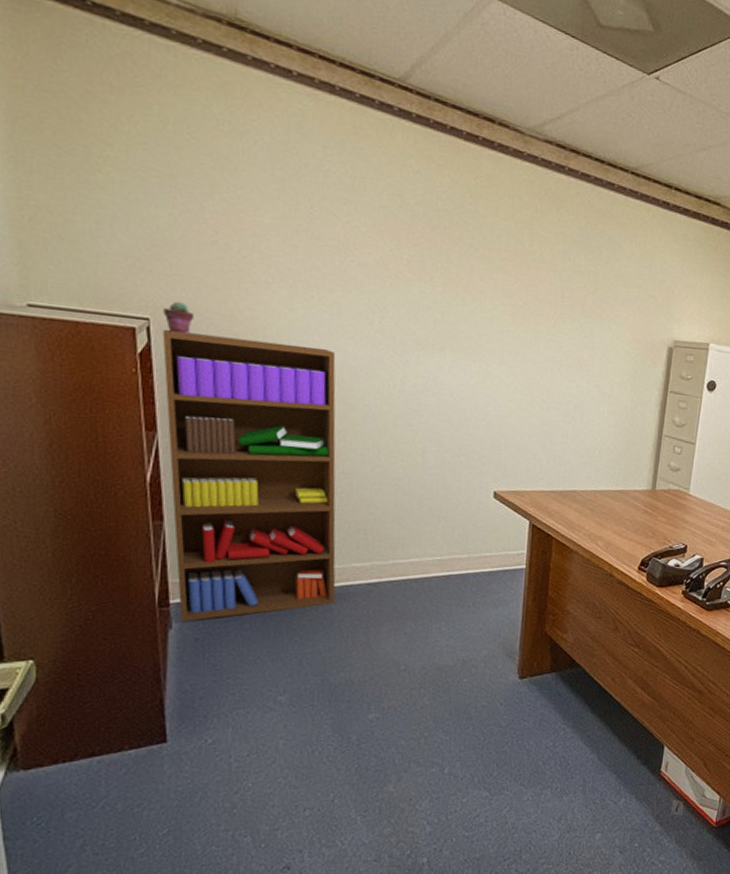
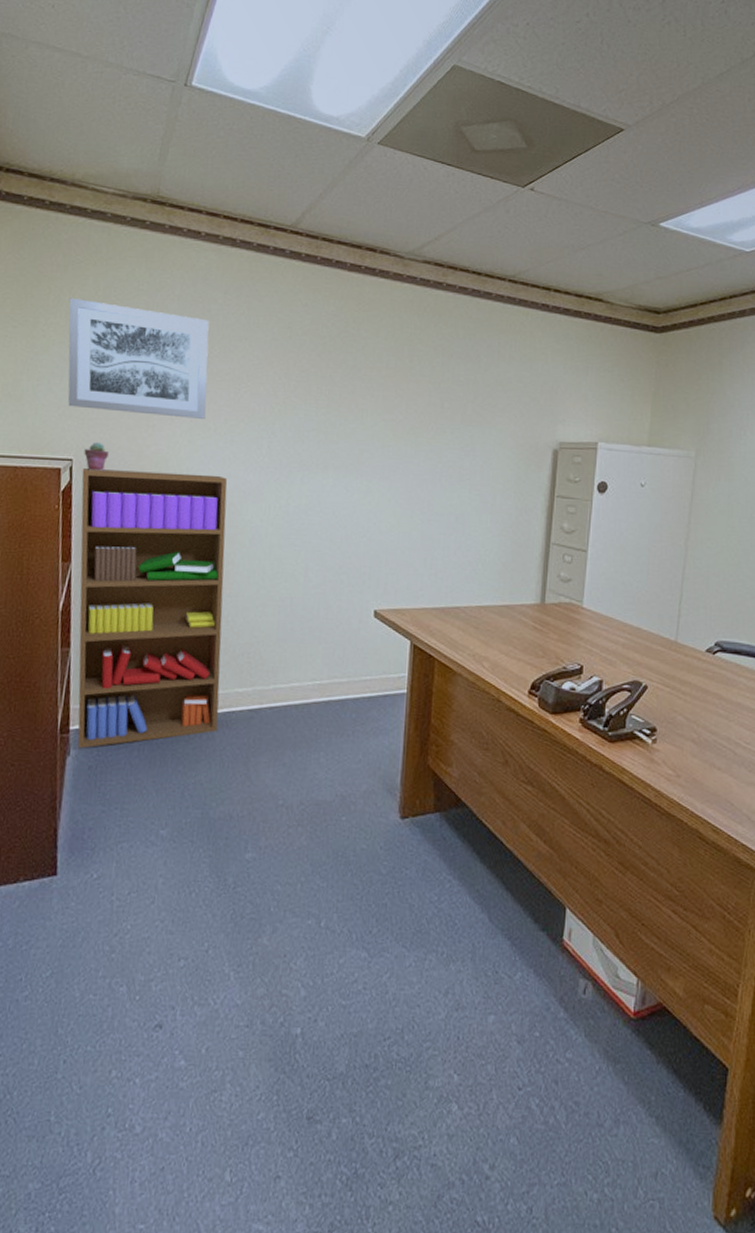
wall art: none [129,128,308,286] -> present [68,297,209,419]

